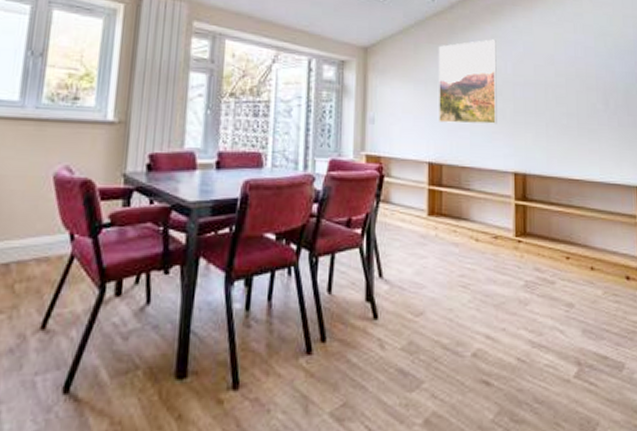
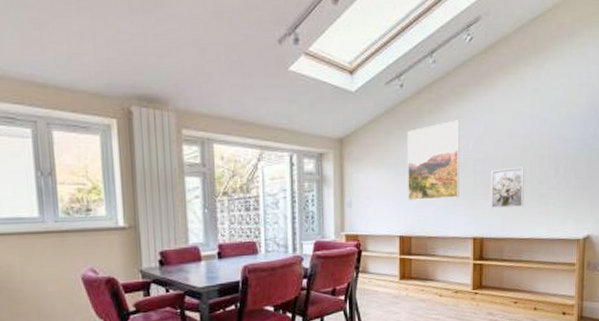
wall art: none [532,96,571,143] -> present [490,167,524,209]

